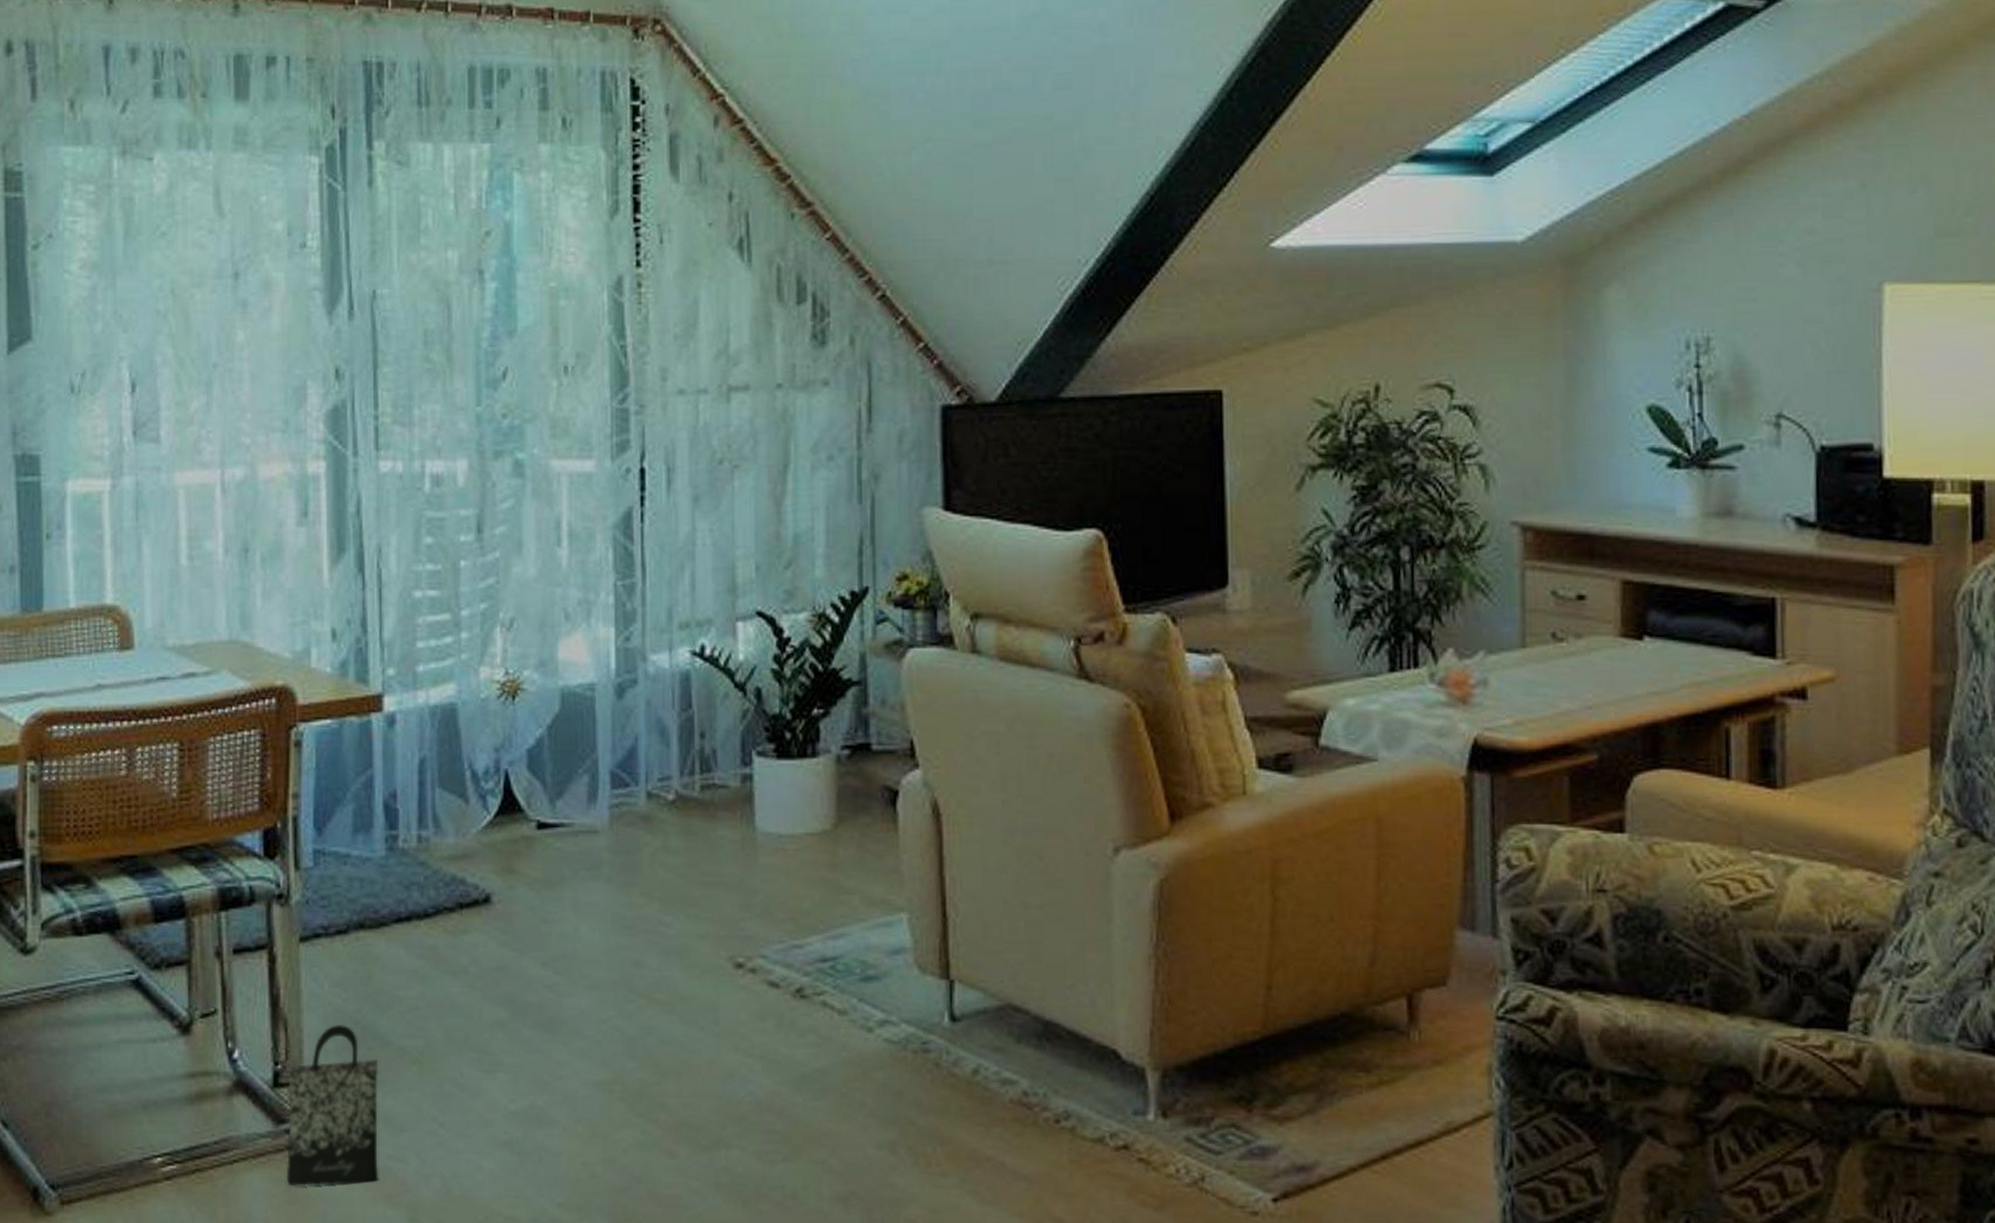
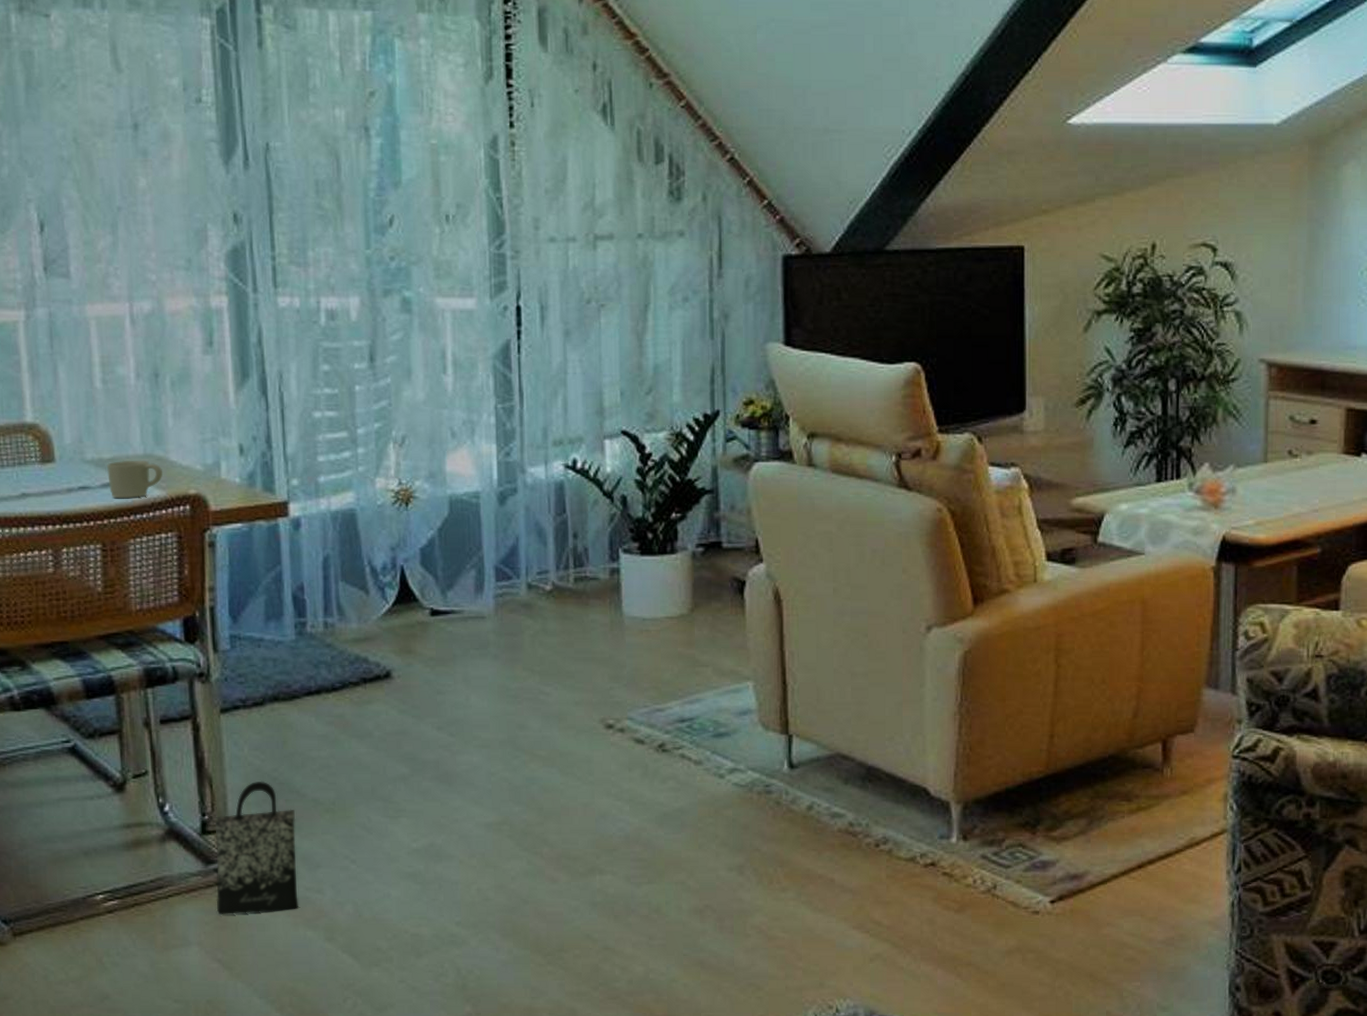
mug: none [189,646,248,690] -> present [107,460,163,498]

